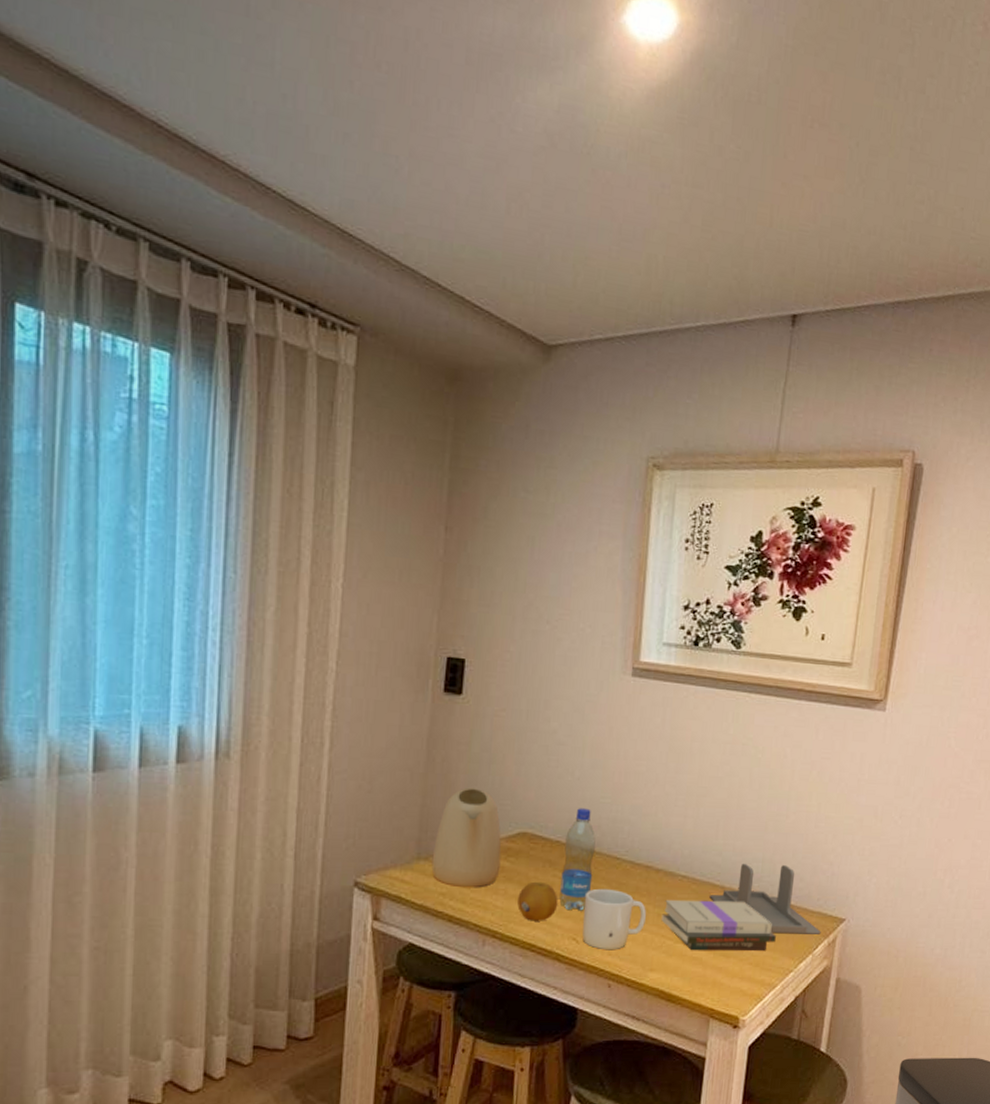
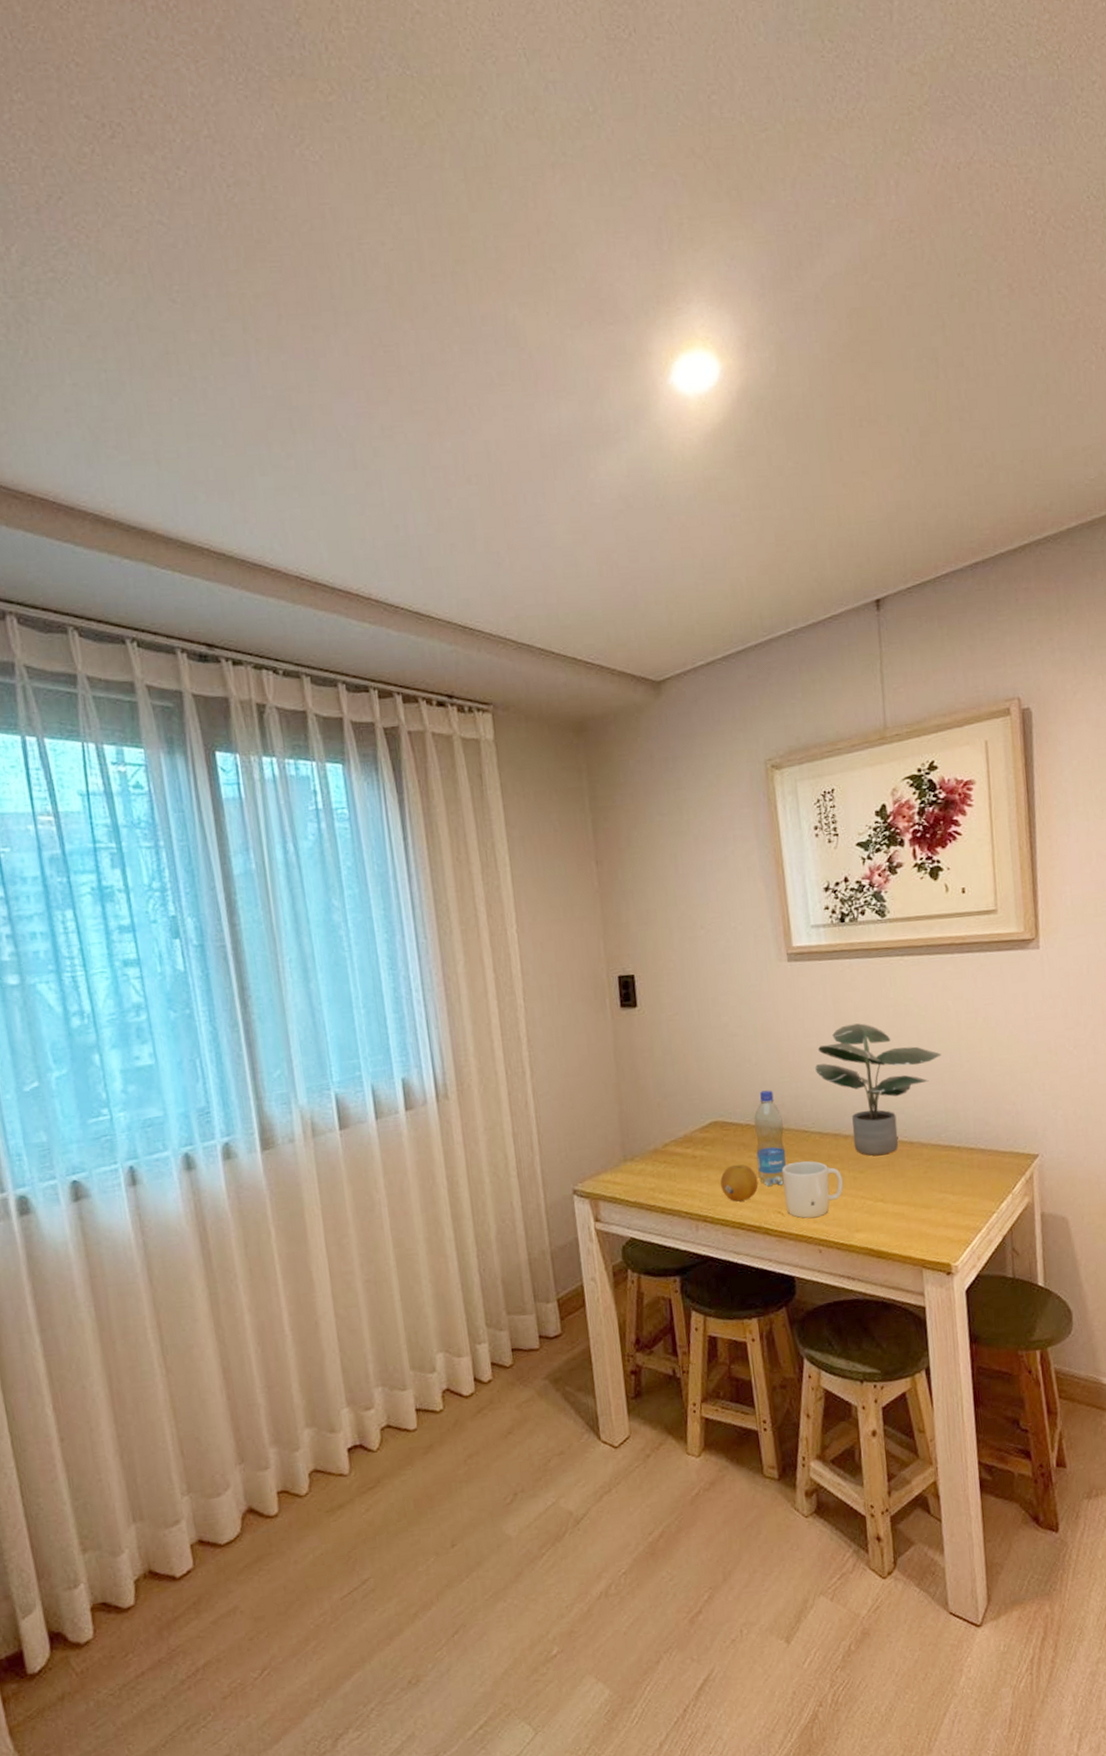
kettle: present [431,788,502,888] -> none [636,1088,700,1181]
potted plant: none [638,754,770,896] -> present [814,1023,942,1156]
books: present [661,899,776,951] -> none [857,1153,973,1207]
napkin holder: present [709,863,821,934] -> none [900,1112,1017,1180]

